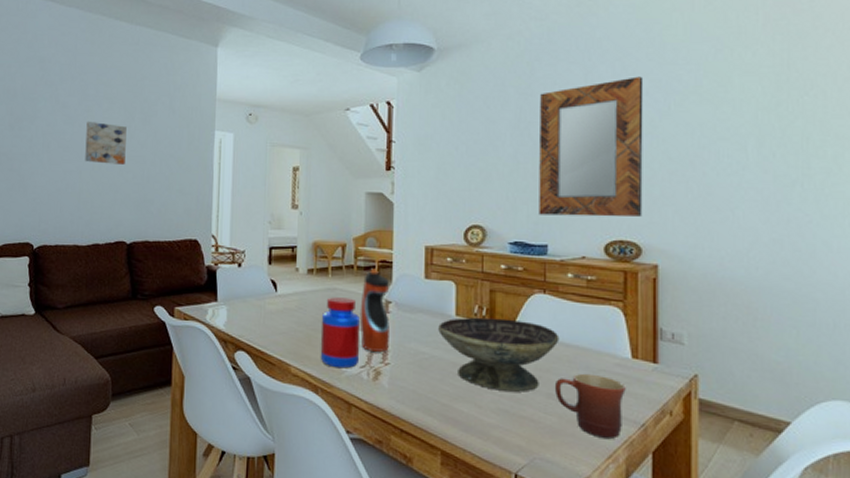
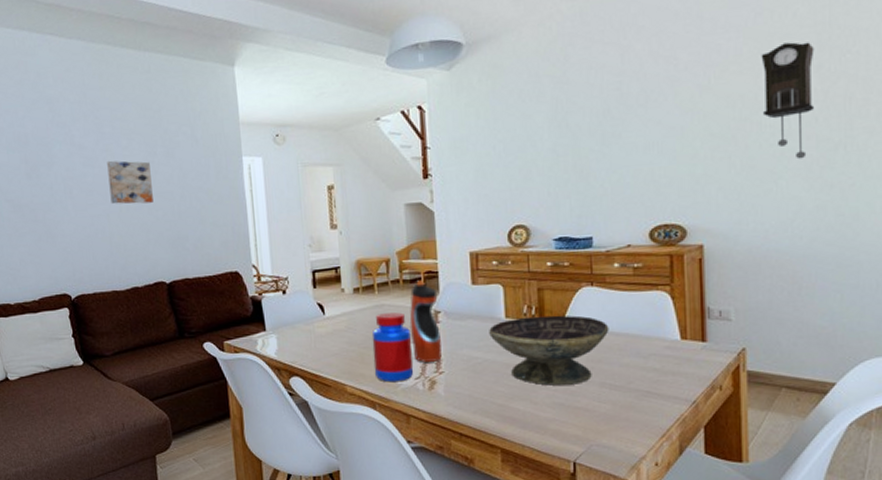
home mirror: present [539,76,644,217] -> none [576,51,686,208]
mug: present [554,373,626,440] -> none [606,359,676,420]
pendulum clock: none [720,80,773,192] -> present [761,42,815,159]

